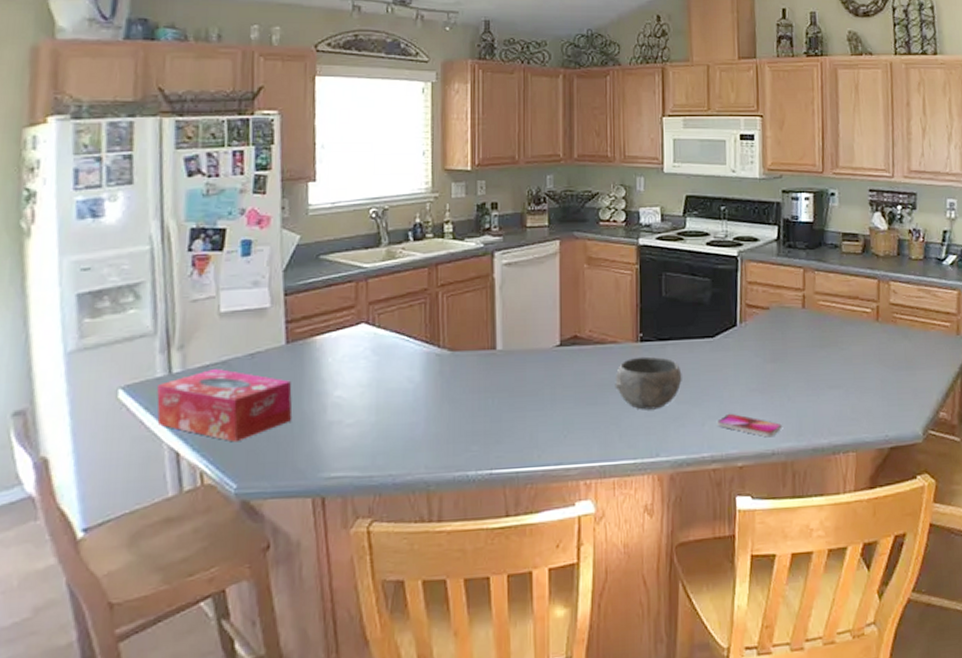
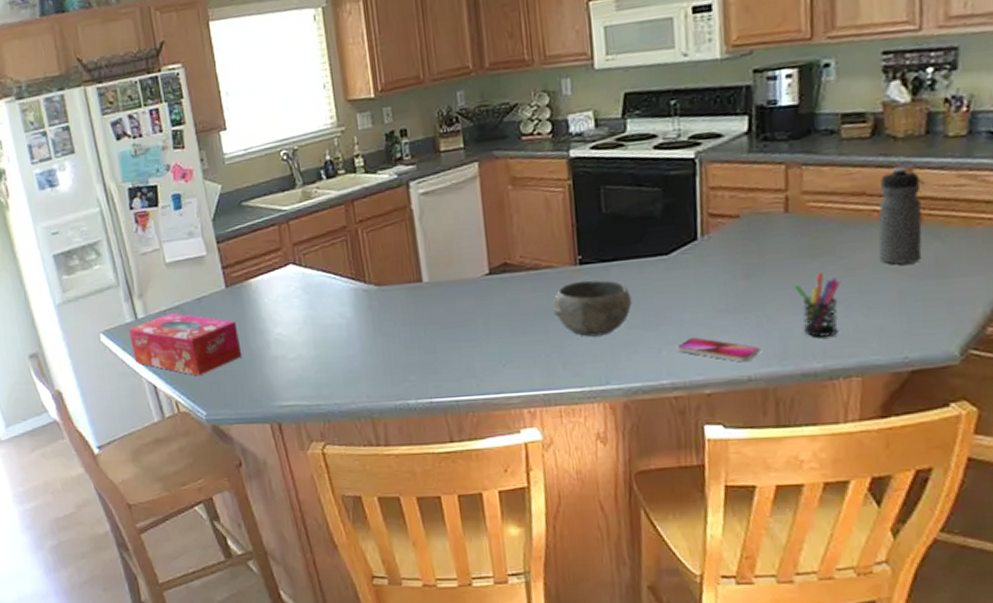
pen holder: none [808,361,841,416] -> present [793,273,841,337]
water bottle: none [867,279,896,357] -> present [878,167,922,265]

